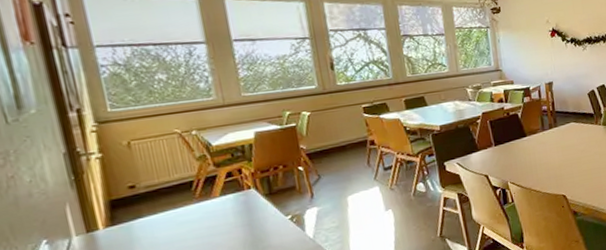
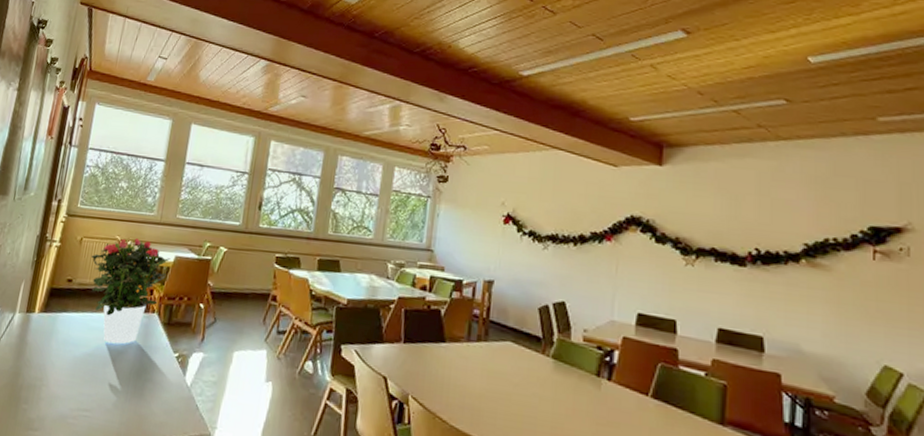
potted flower: none [150,125,252,231] -> present [91,238,170,345]

